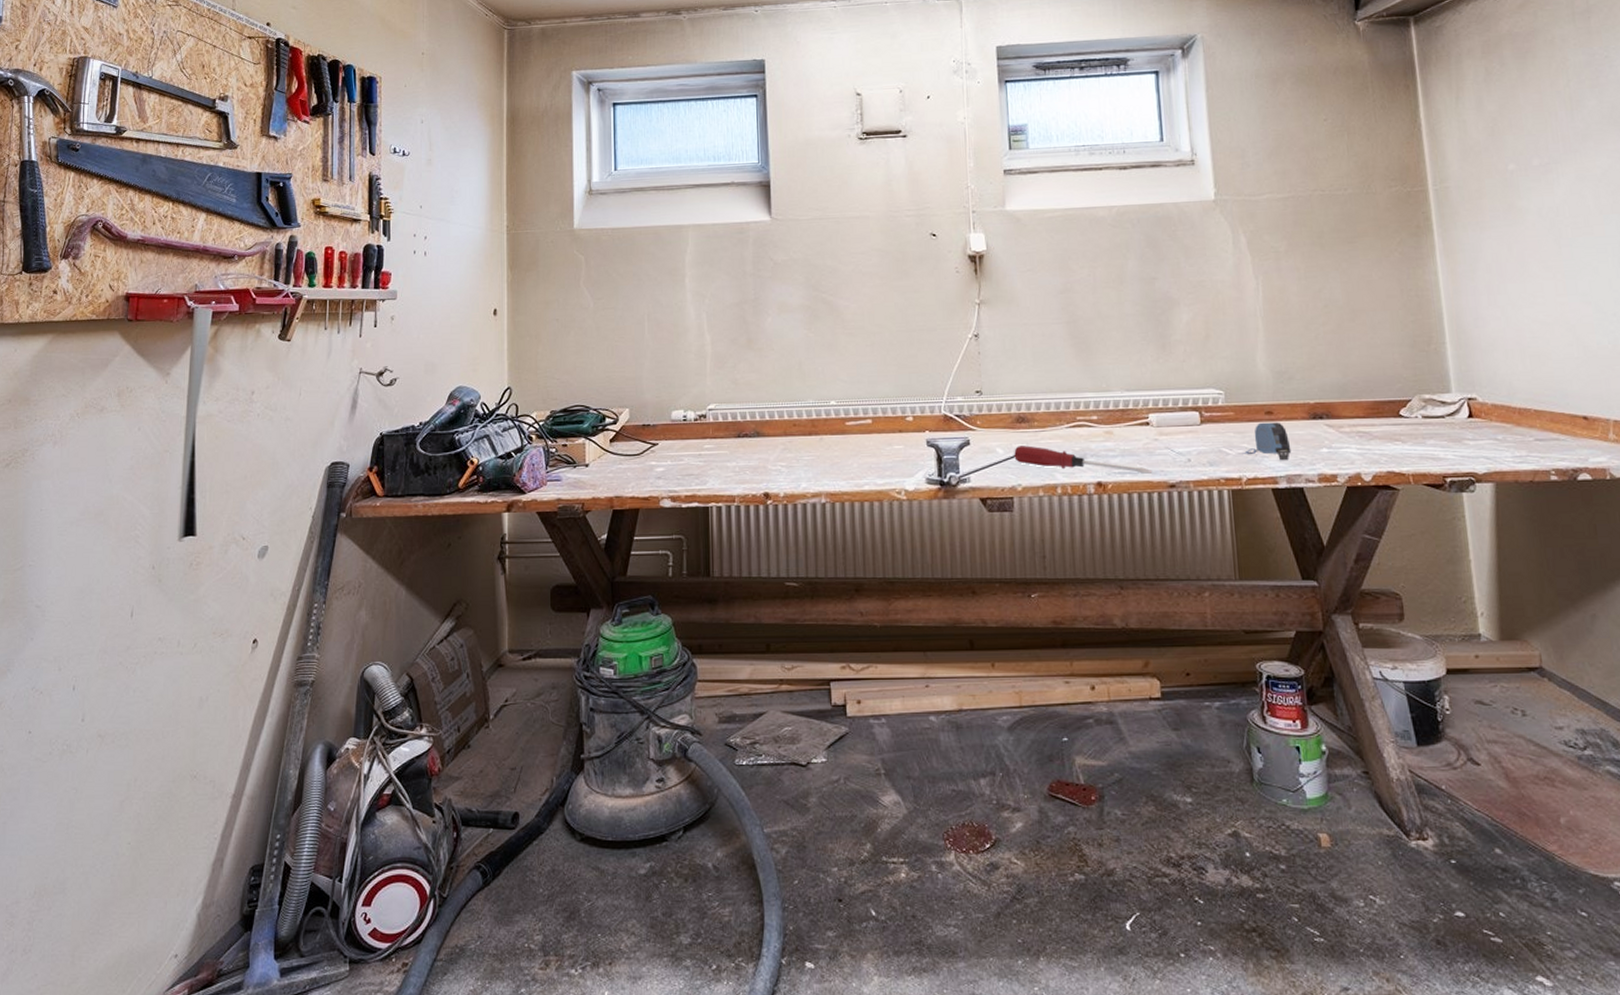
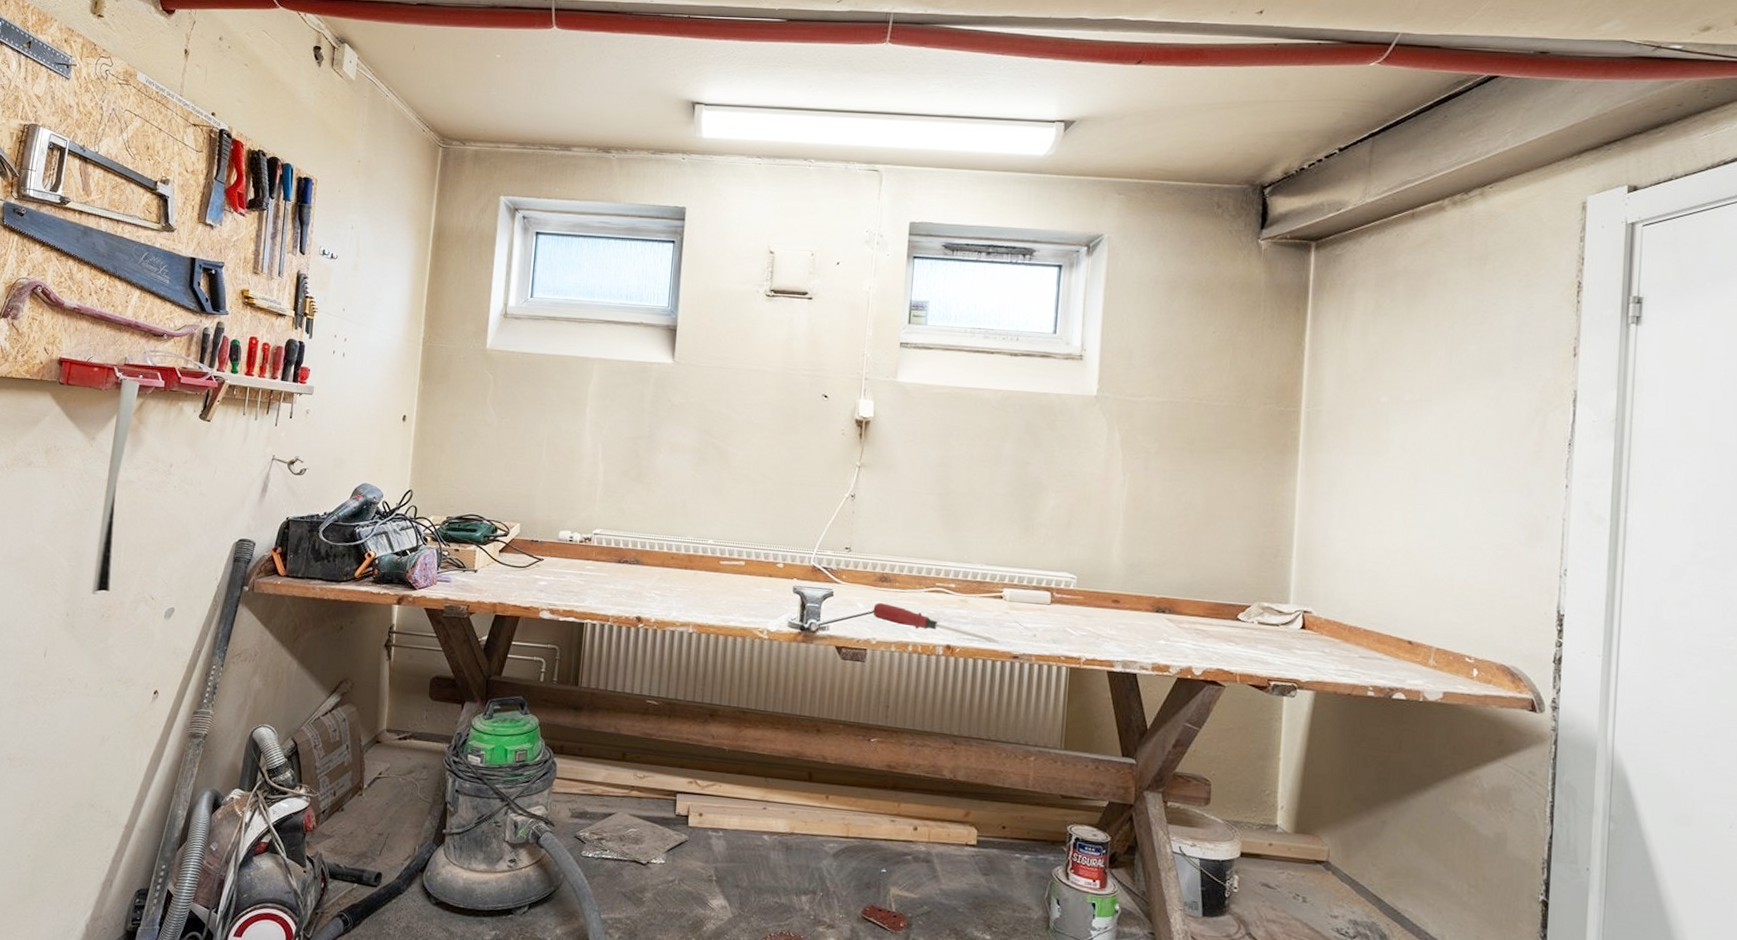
tape measure: present [1242,422,1292,461] -> none [1085,609,1131,648]

